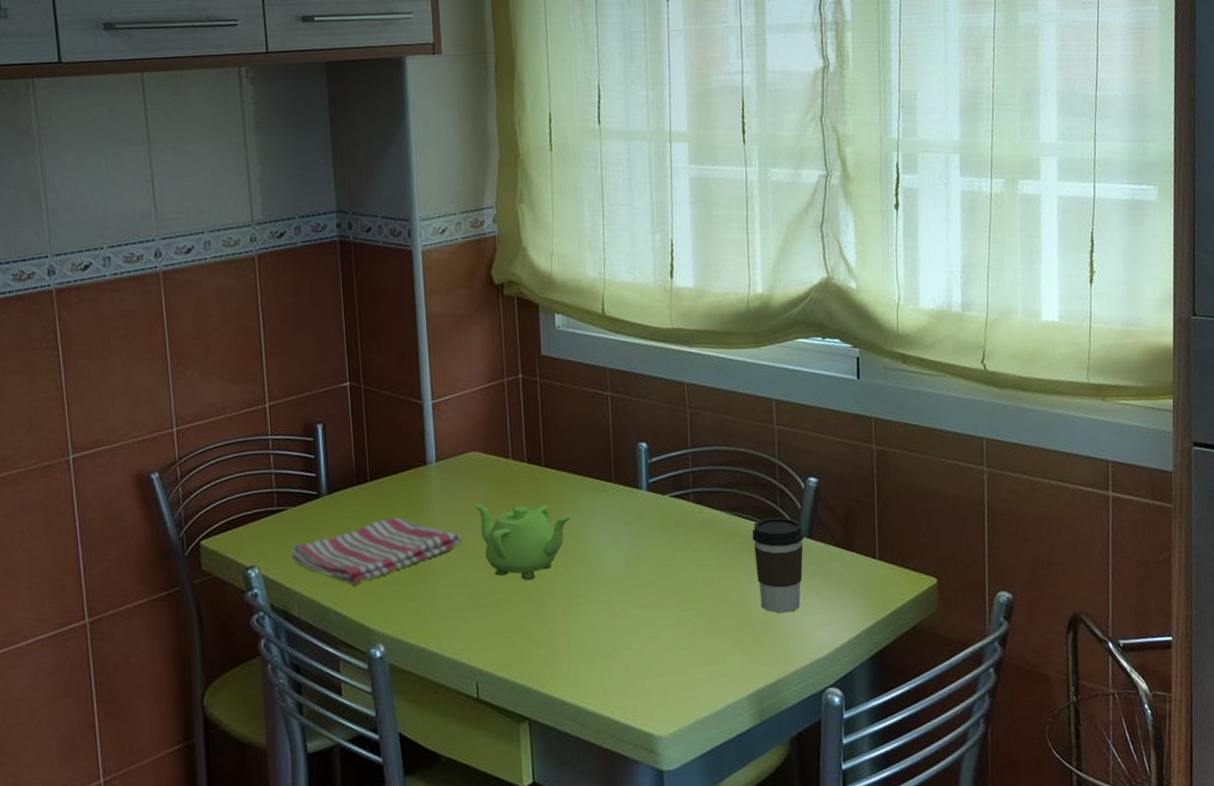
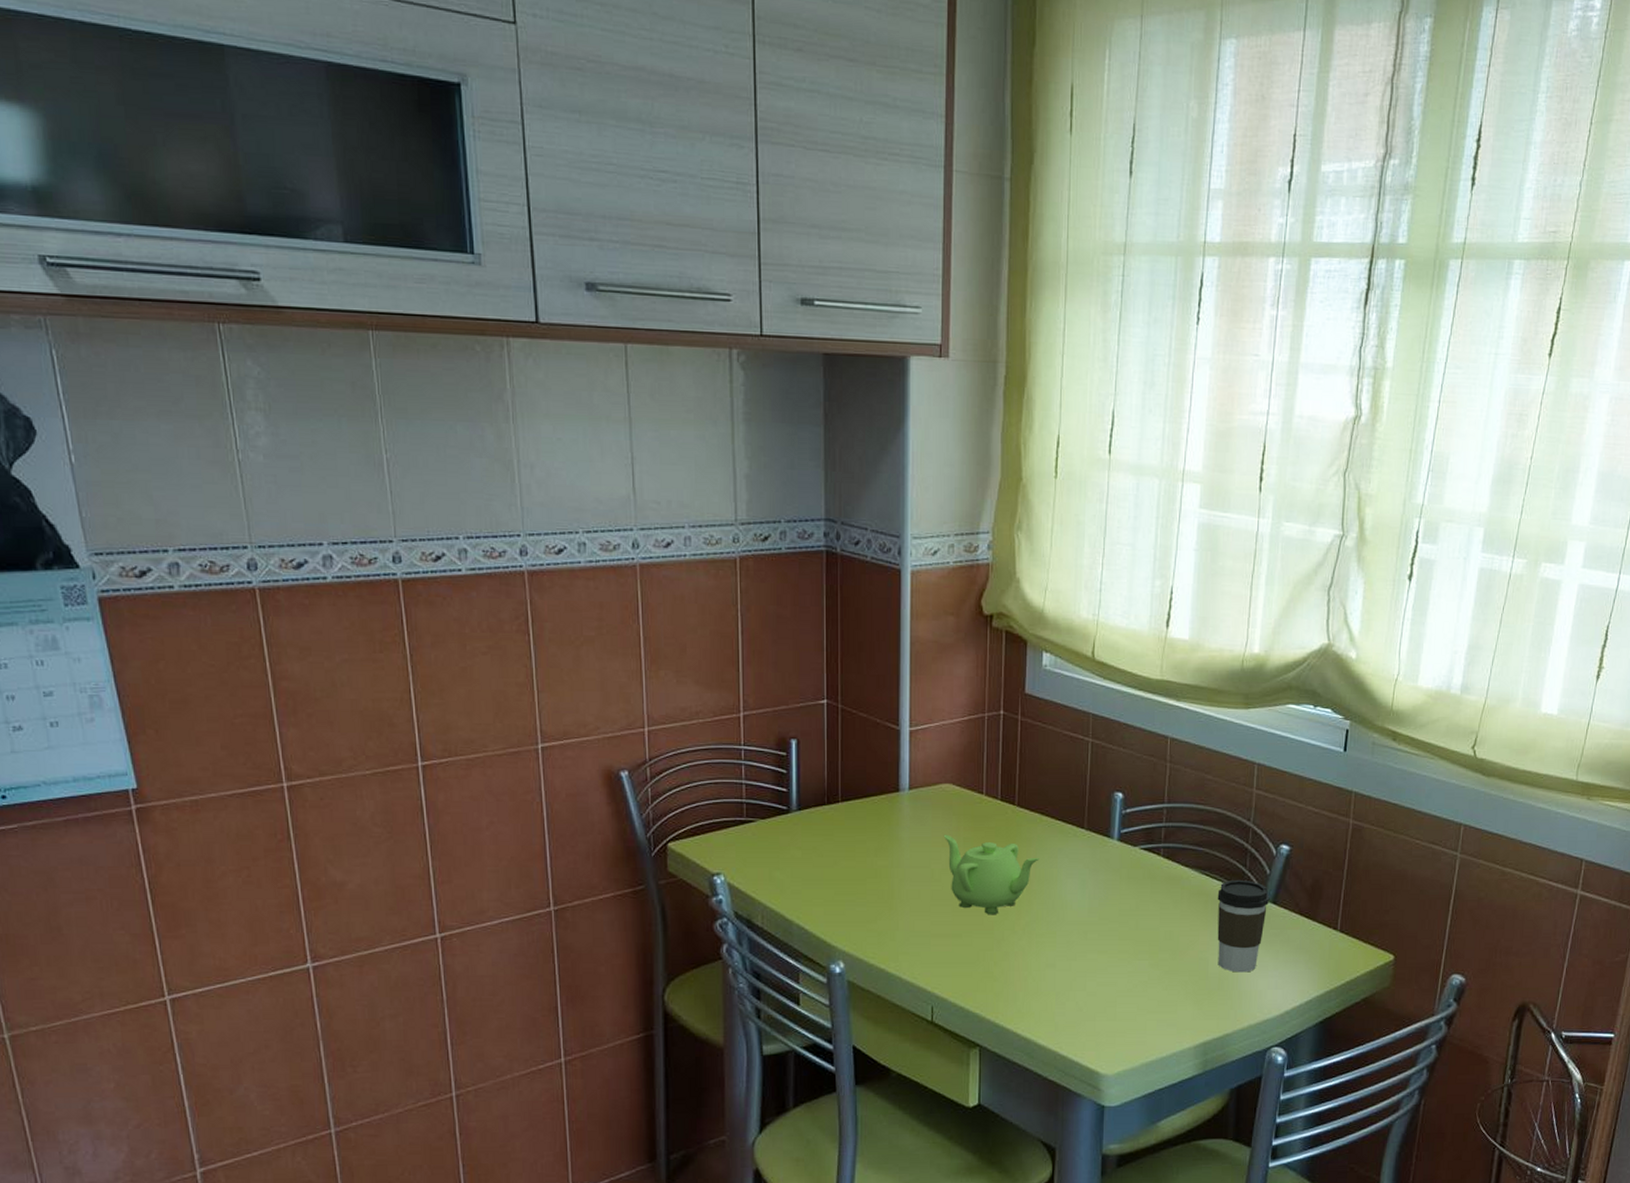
dish towel: present [291,517,462,585] -> none [758,840,928,901]

